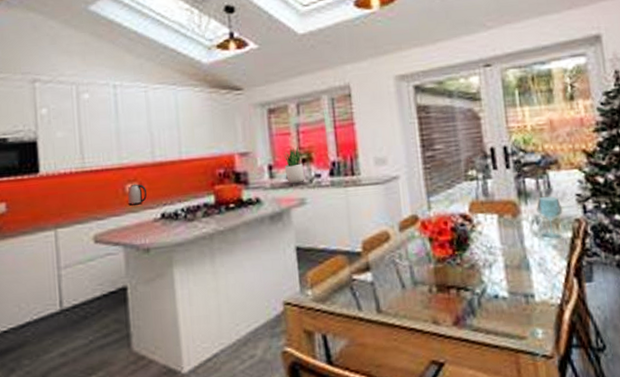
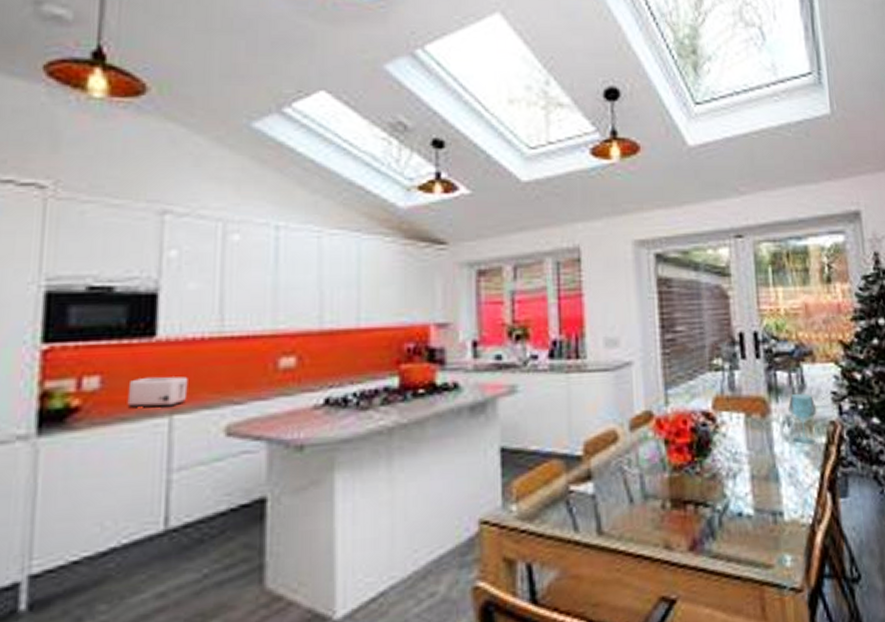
toaster: none [25,201,65,225] -> present [127,376,188,409]
kettle: present [127,184,147,206] -> none [280,357,307,386]
planter: present [283,147,304,184] -> none [492,320,517,367]

